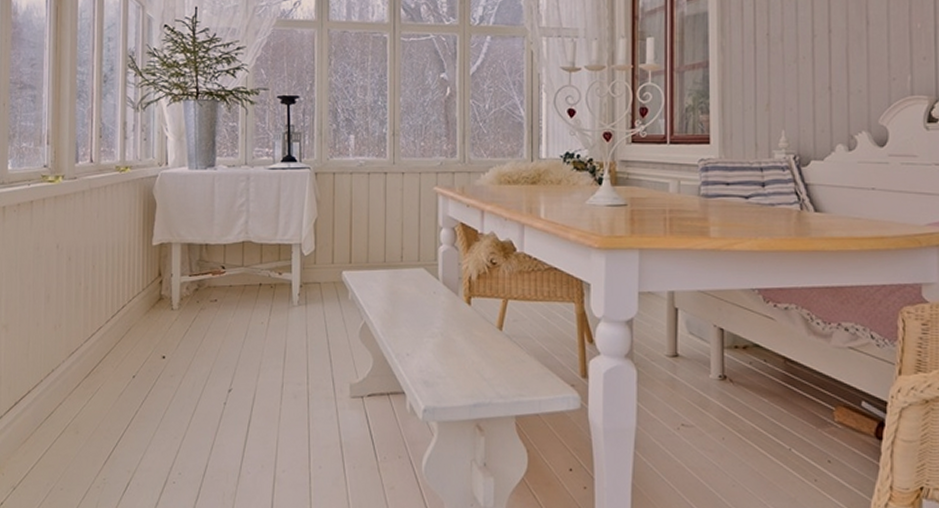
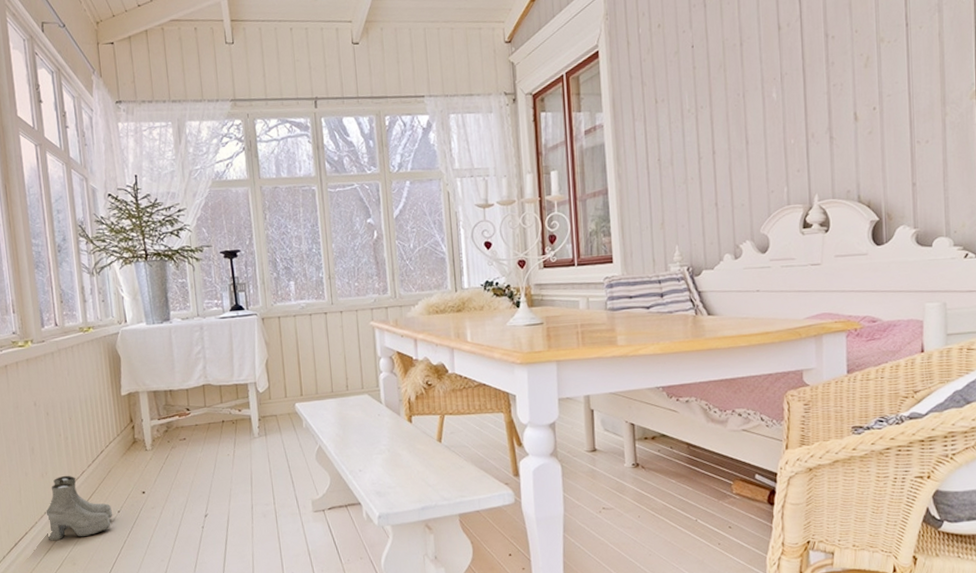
boots: none [52,329,127,404] -> present [45,475,113,541]

